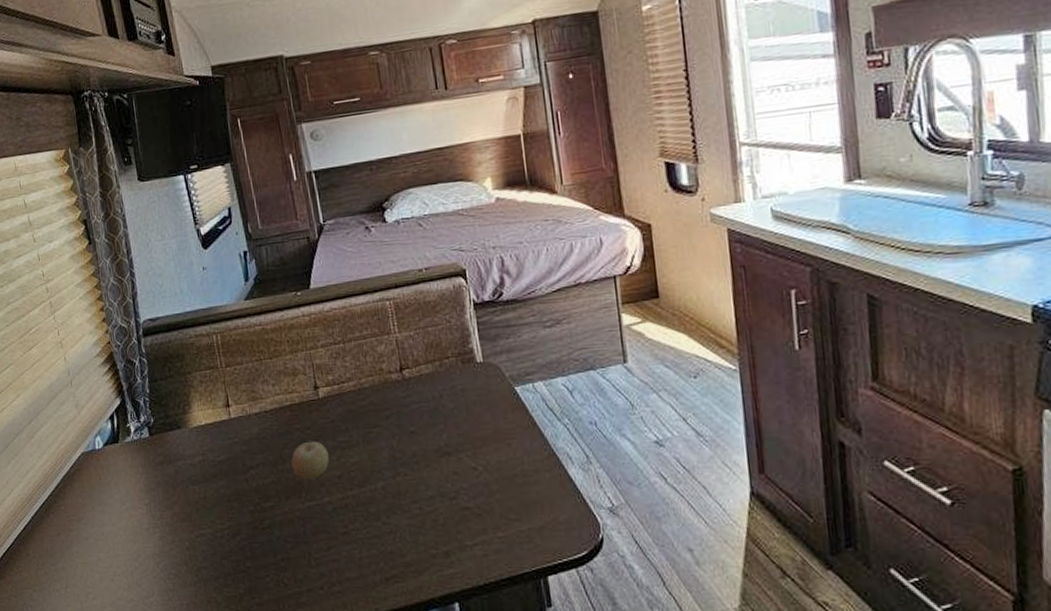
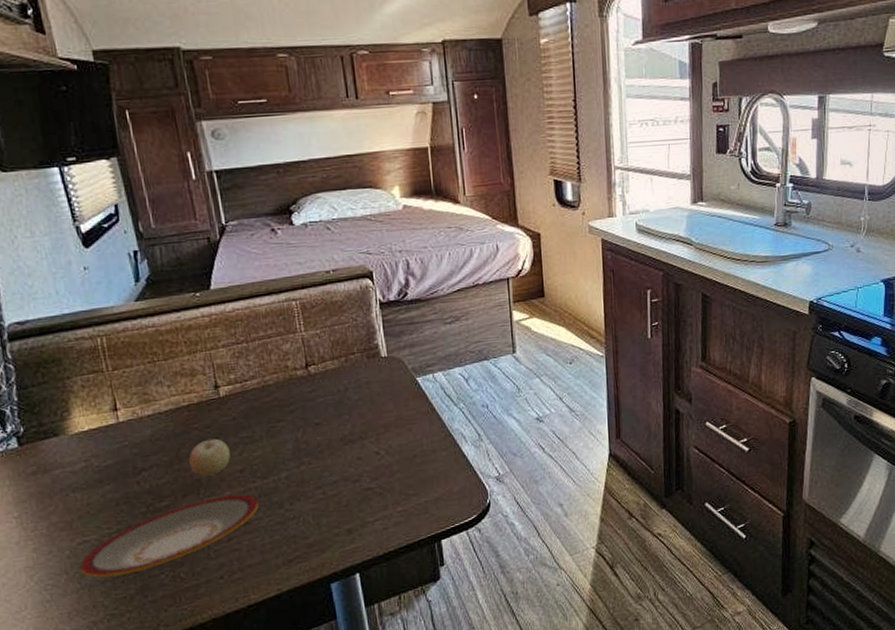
plate: none [197,500,357,574] -> present [80,494,259,578]

